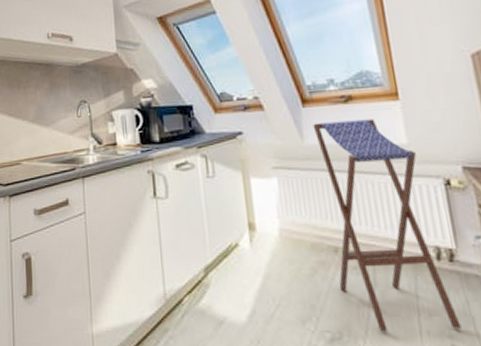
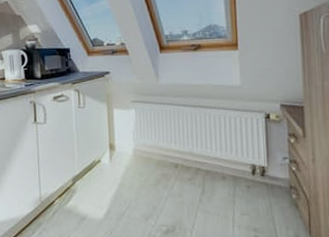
stool: present [312,119,461,332] -> none [167,64,264,226]

